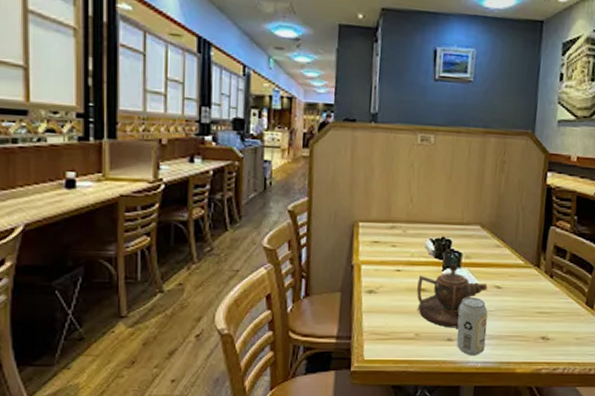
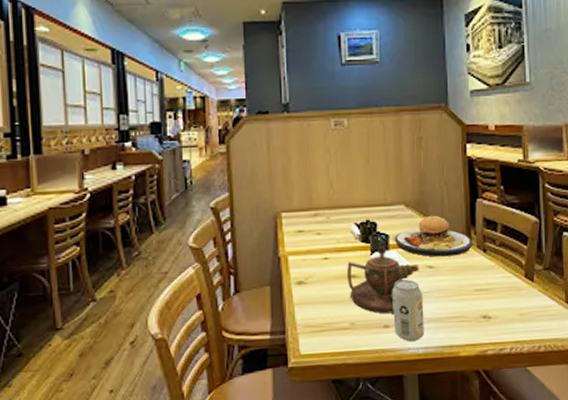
plate: none [466,229,542,279] -> present [394,206,473,257]

